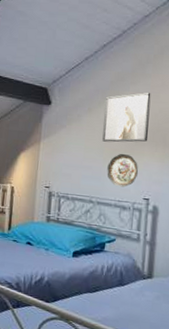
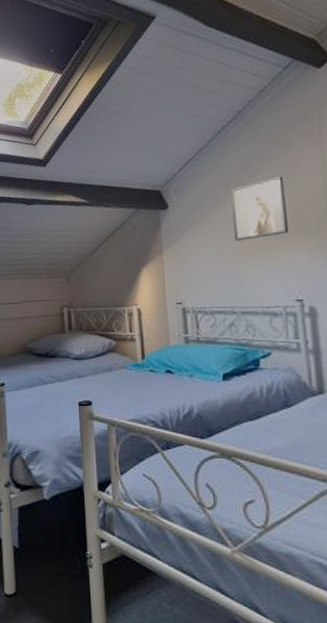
decorative plate: present [107,153,139,188] -> none [246,250,285,291]

